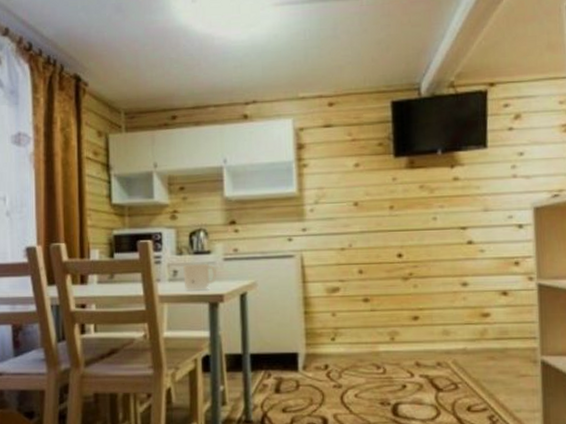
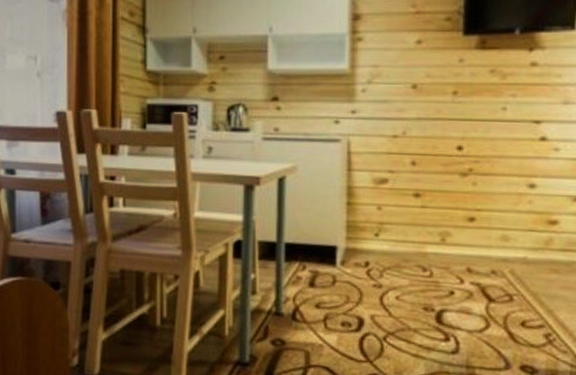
mug: present [183,263,216,291] -> none [218,141,254,171]

